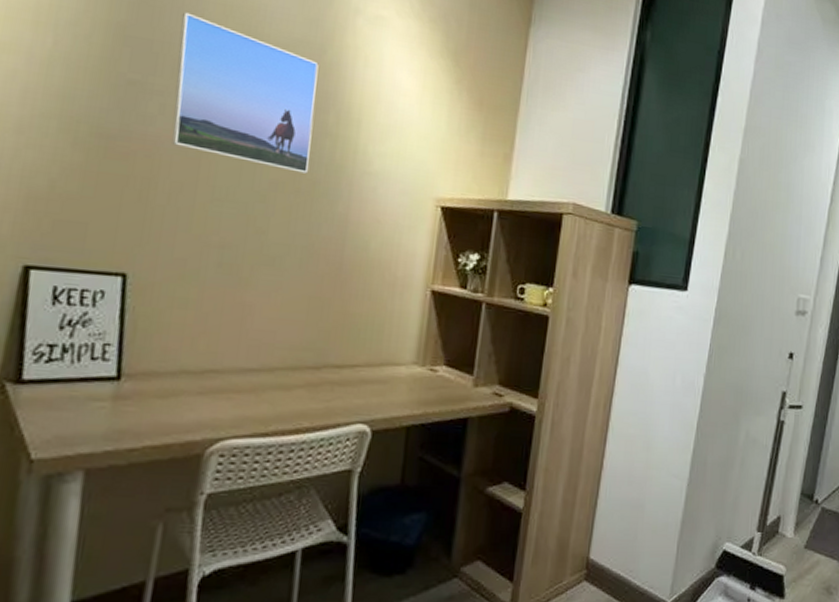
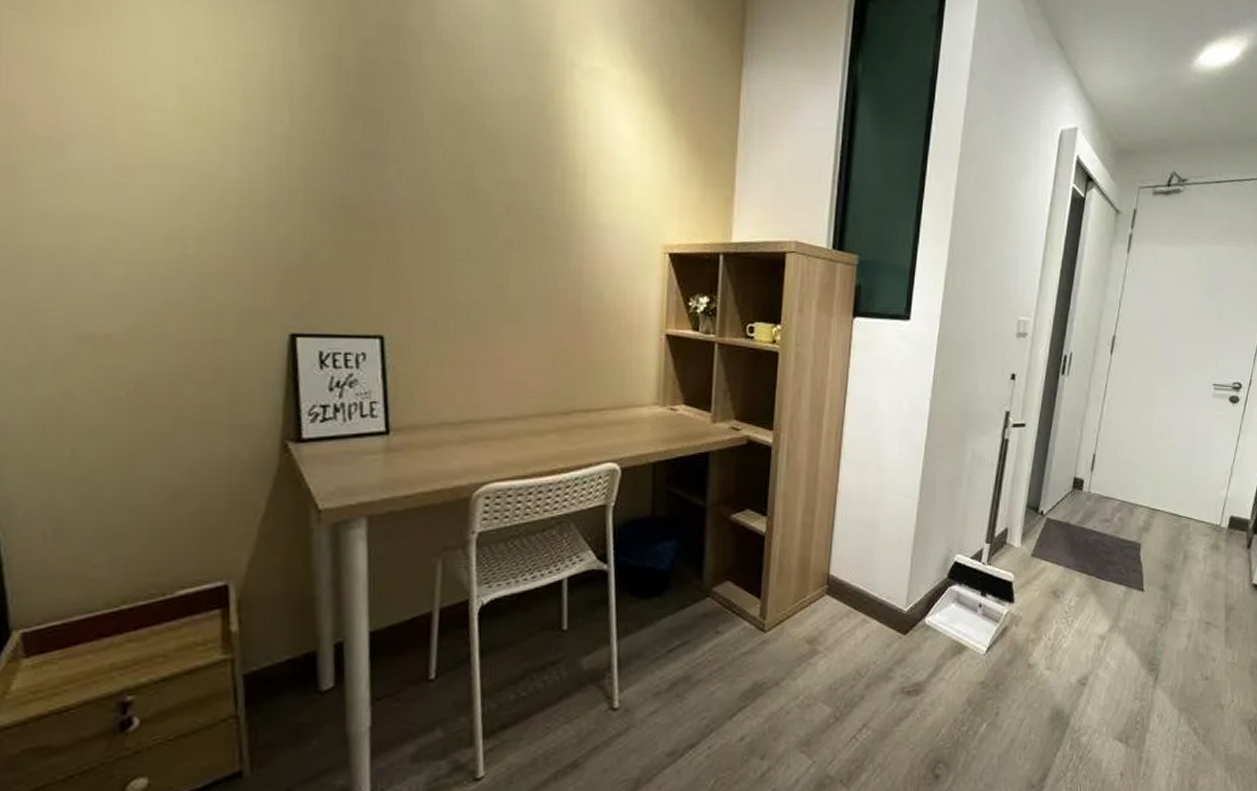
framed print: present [172,12,319,174] -> none [406,79,541,230]

